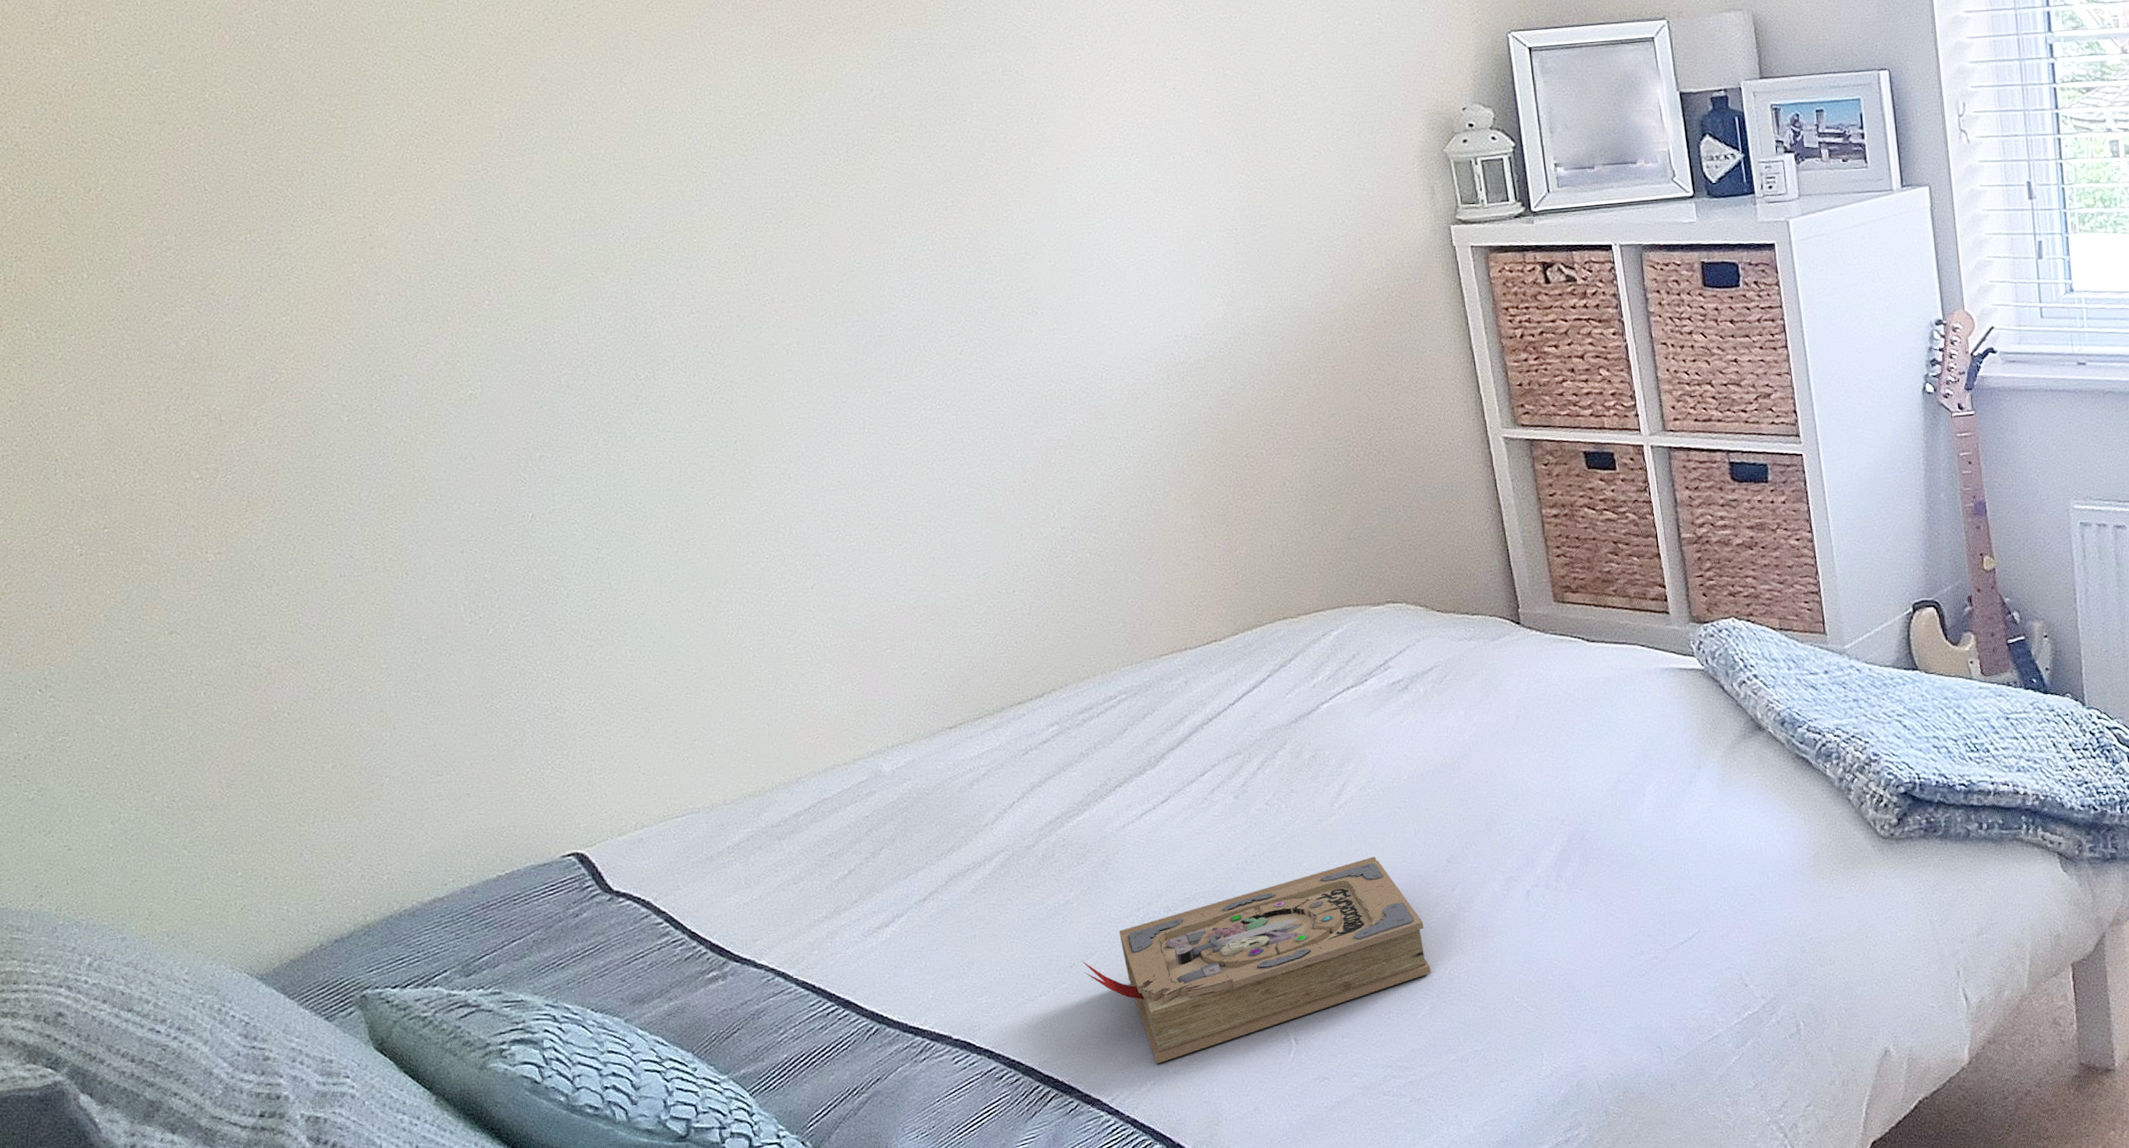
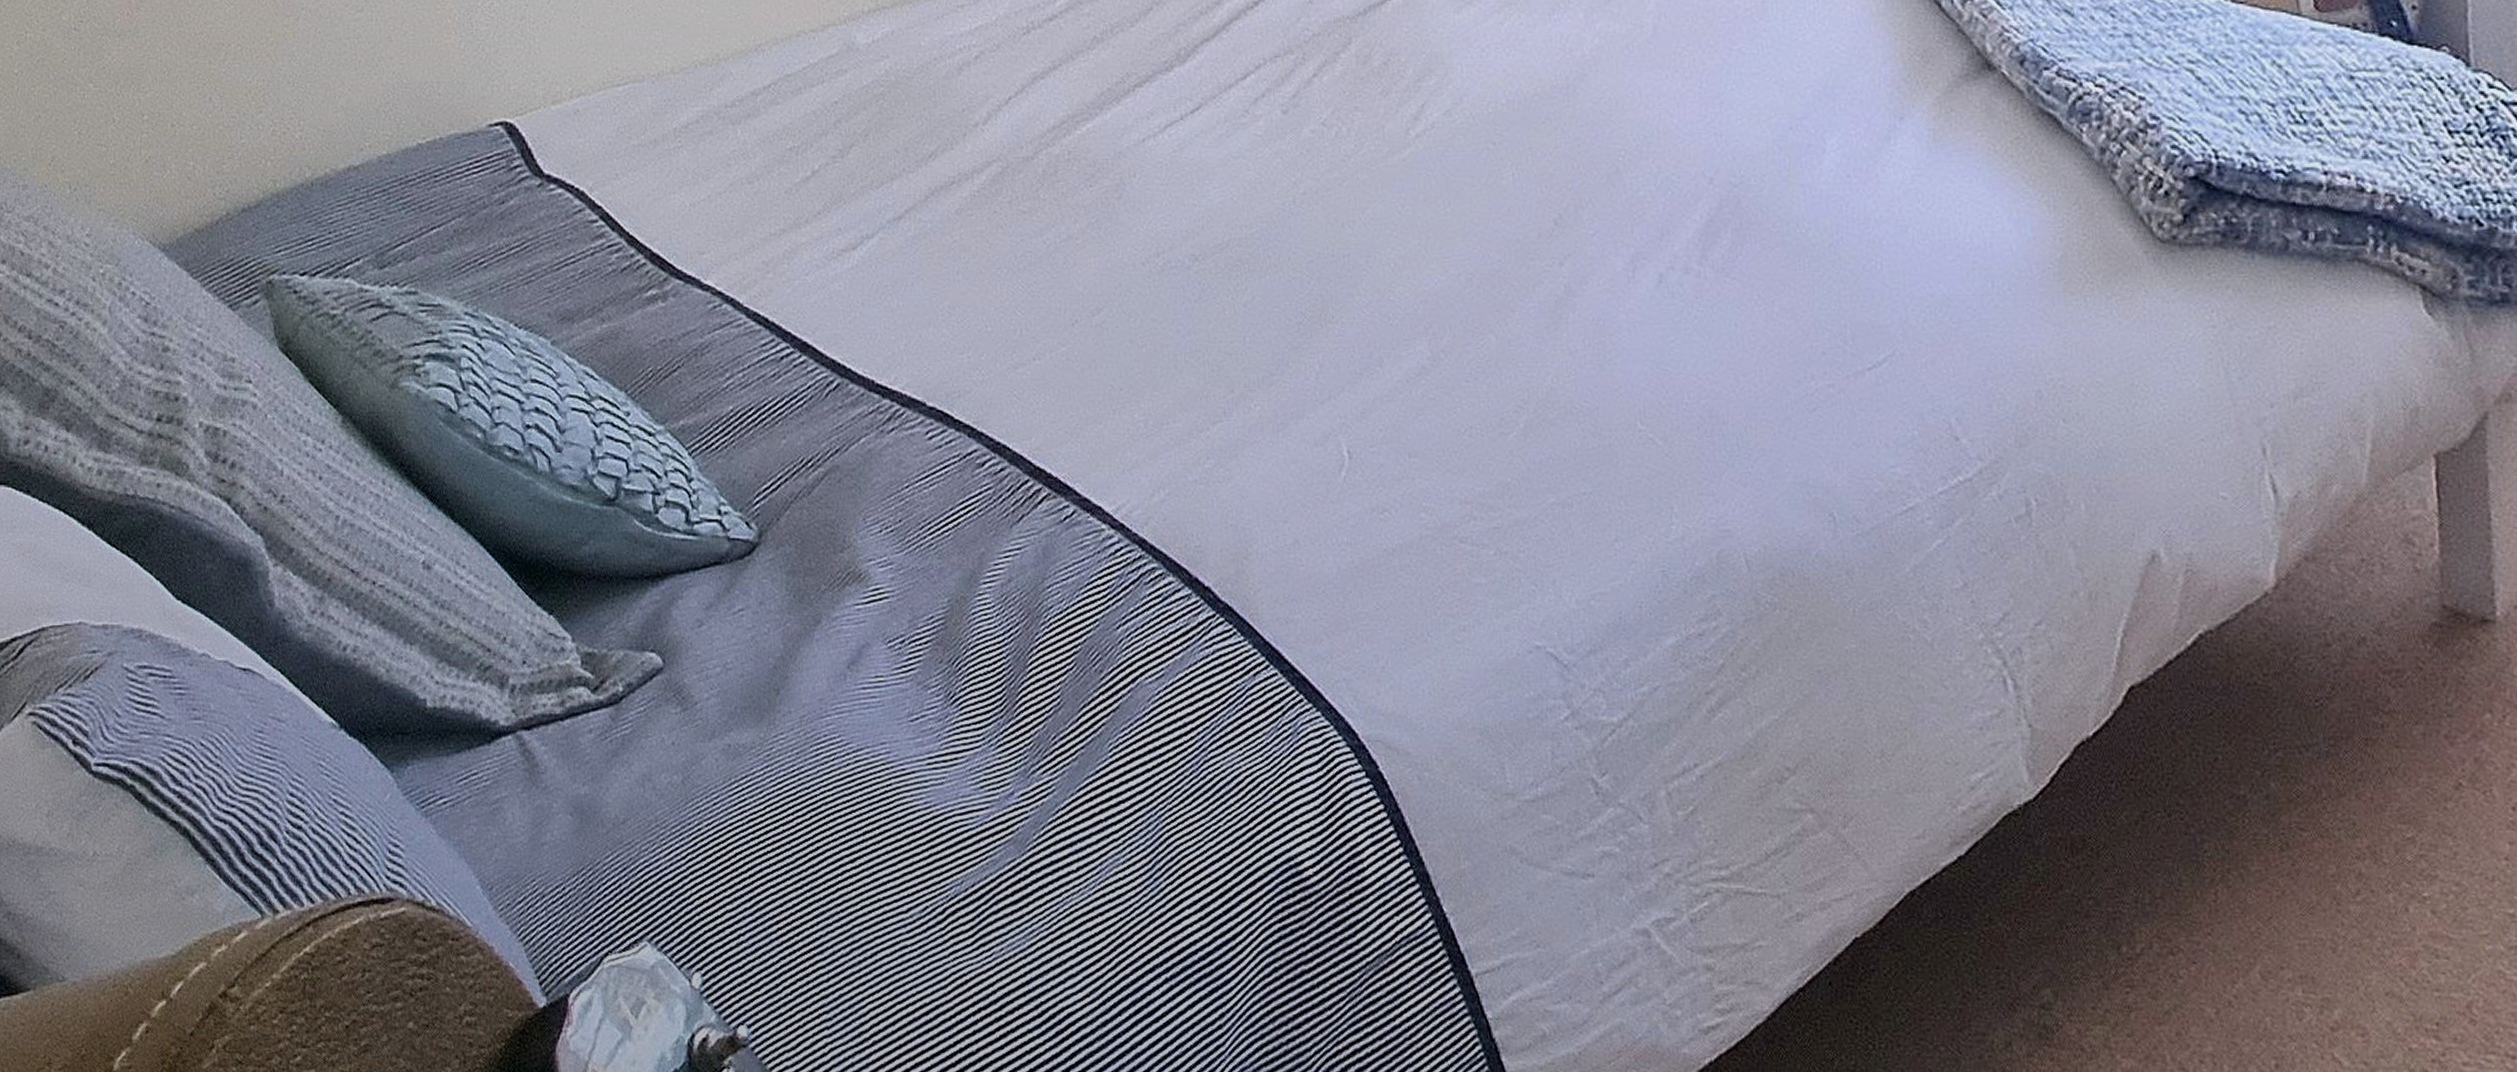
book: present [1080,856,1431,1064] -> none [1084,208,1528,467]

